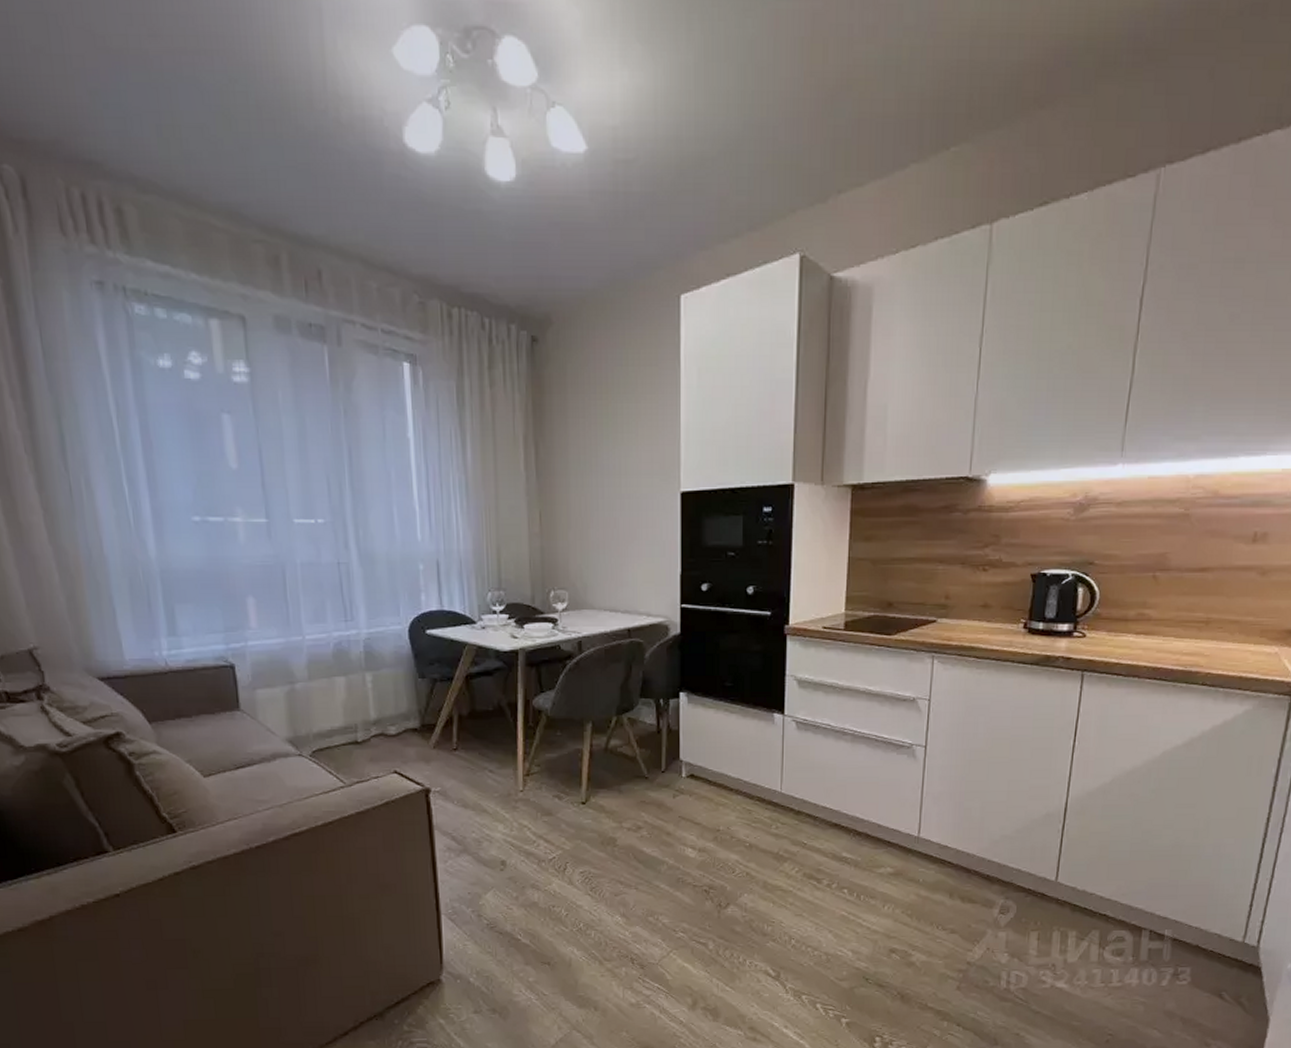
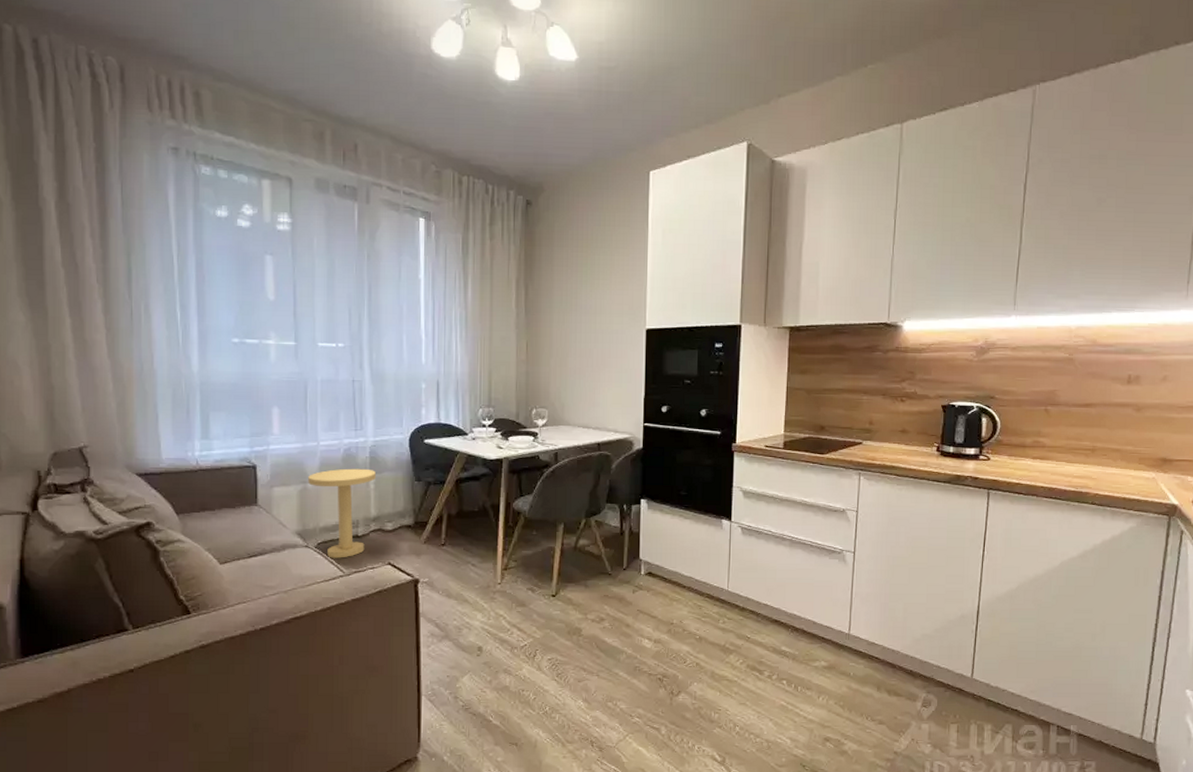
side table: none [295,665,374,768] -> present [308,468,377,558]

